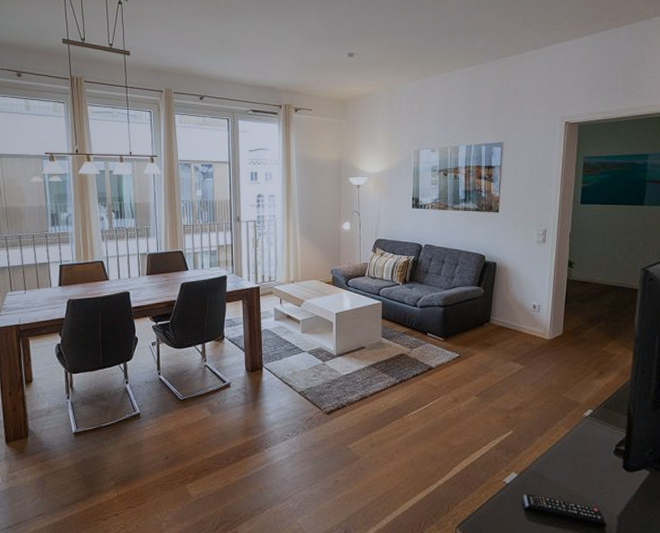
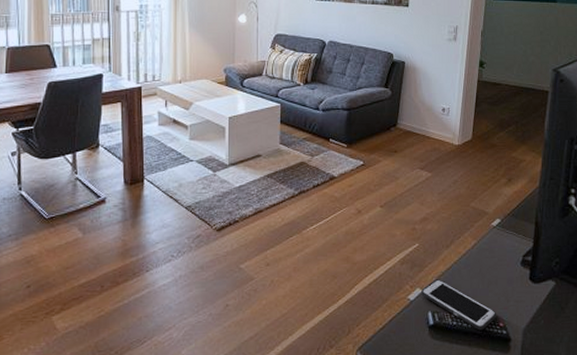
cell phone: none [516,465,591,515] -> present [421,279,497,331]

